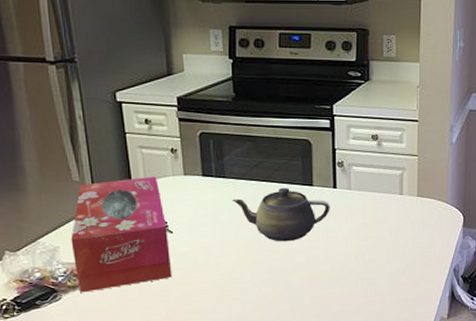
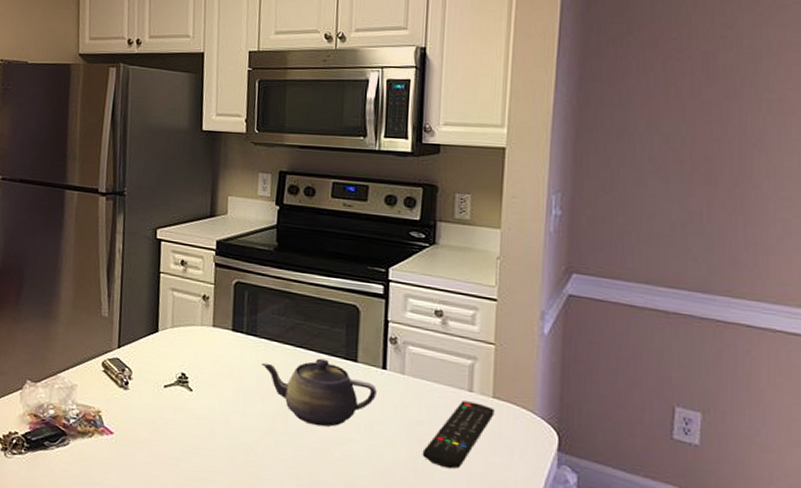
tissue box: present [71,176,172,293] -> none [87,320,187,444]
remote control: none [368,202,419,255] -> present [422,401,495,469]

